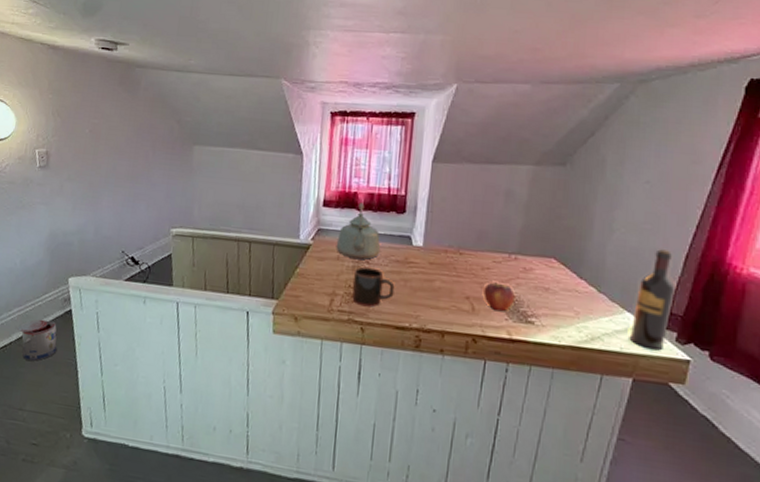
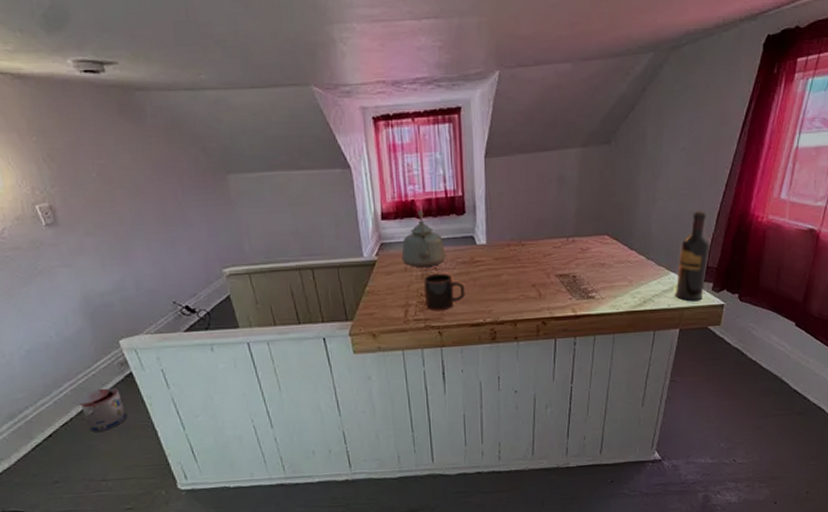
fruit: present [483,282,515,312] -> none [548,266,576,293]

